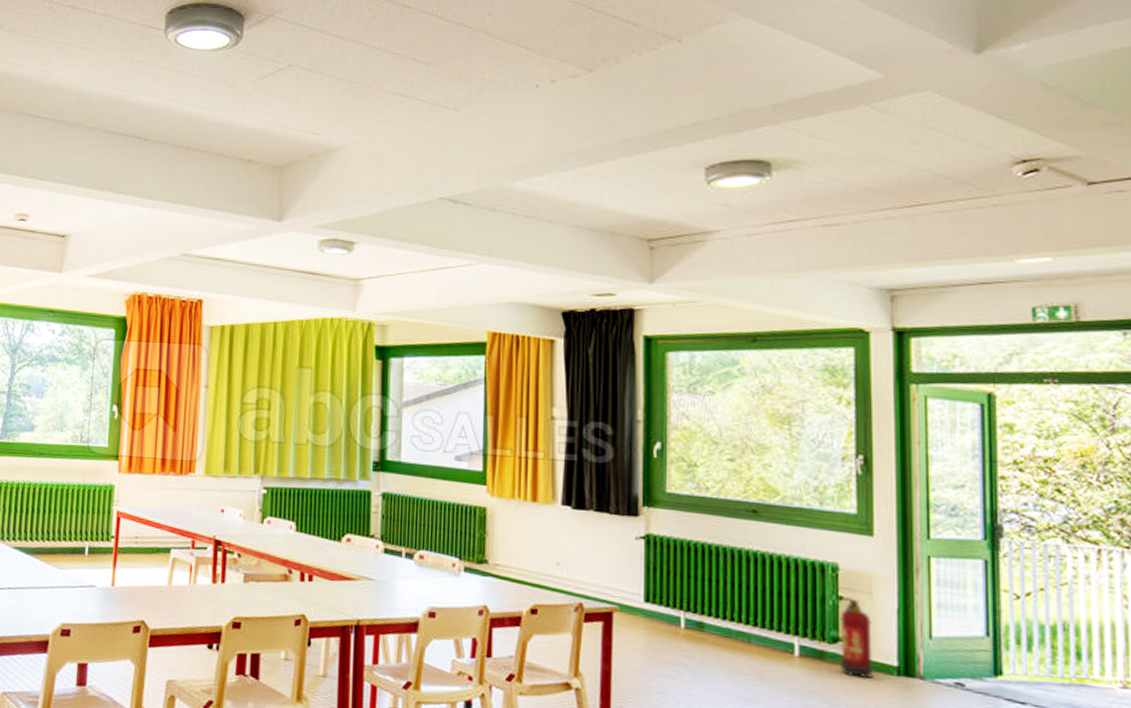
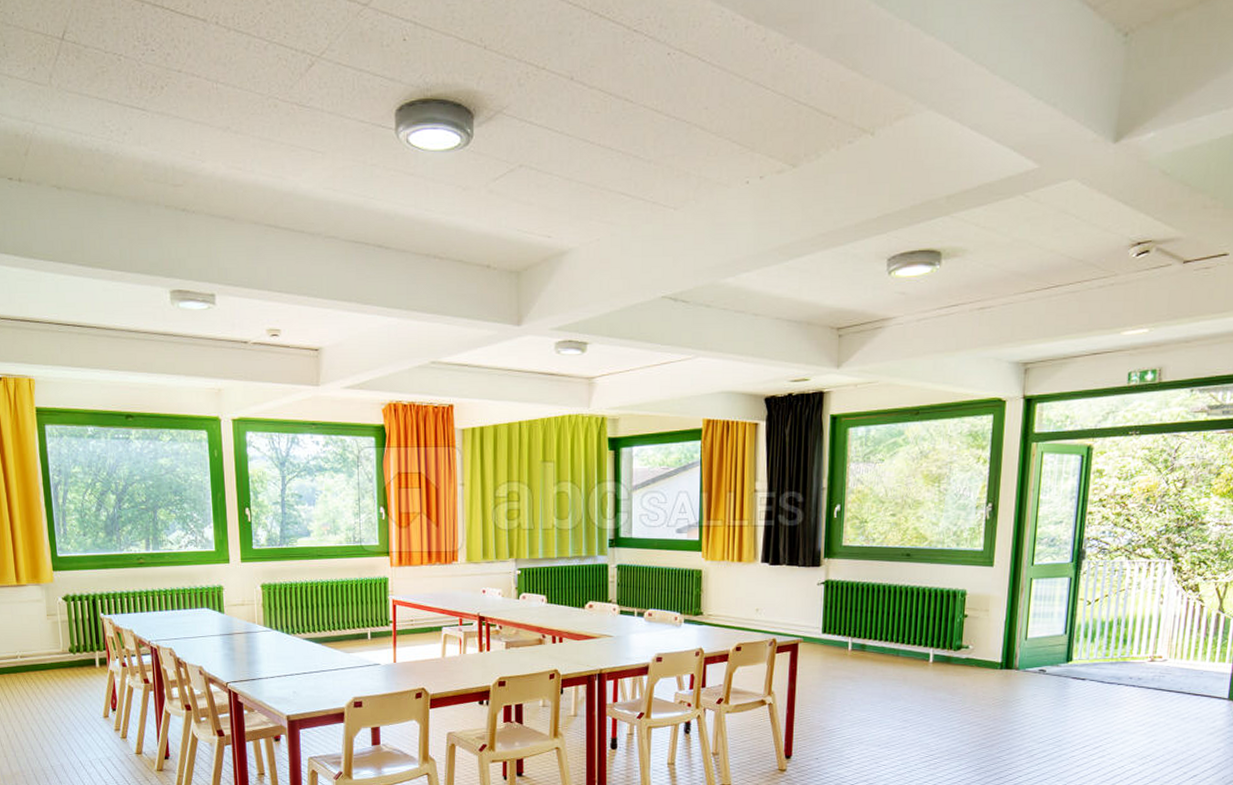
fire extinguisher: present [840,597,874,678] -> none [961,615,986,673]

